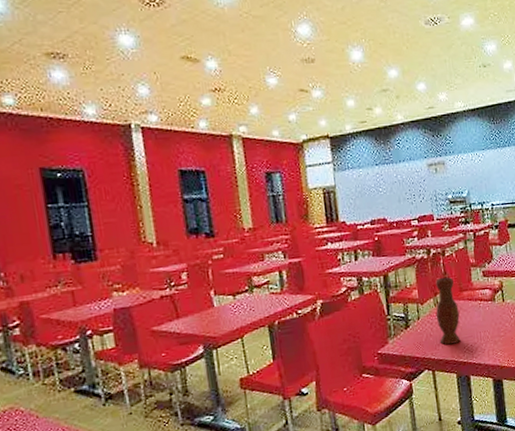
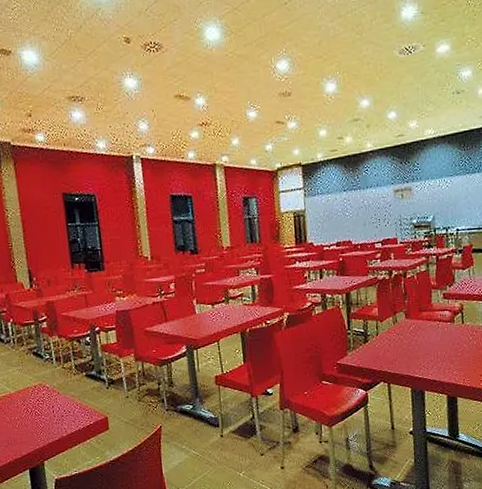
vase: present [435,276,461,345] -> none [394,297,418,361]

